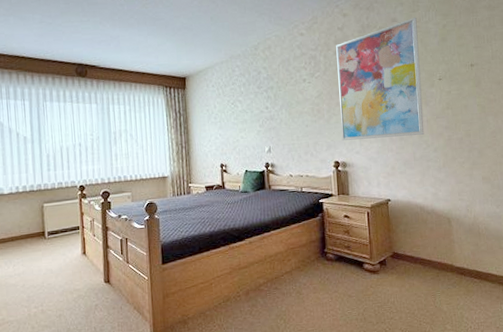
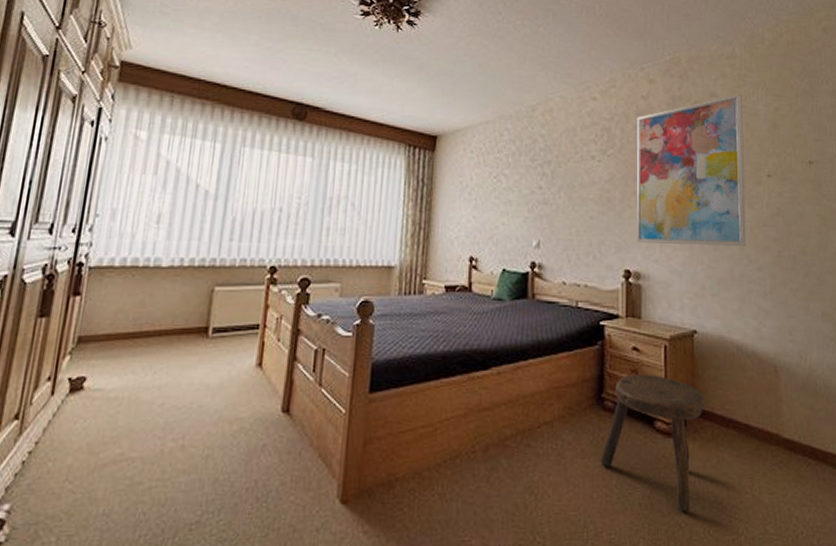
stool: none [328,233,399,321] -> present [601,375,705,512]

